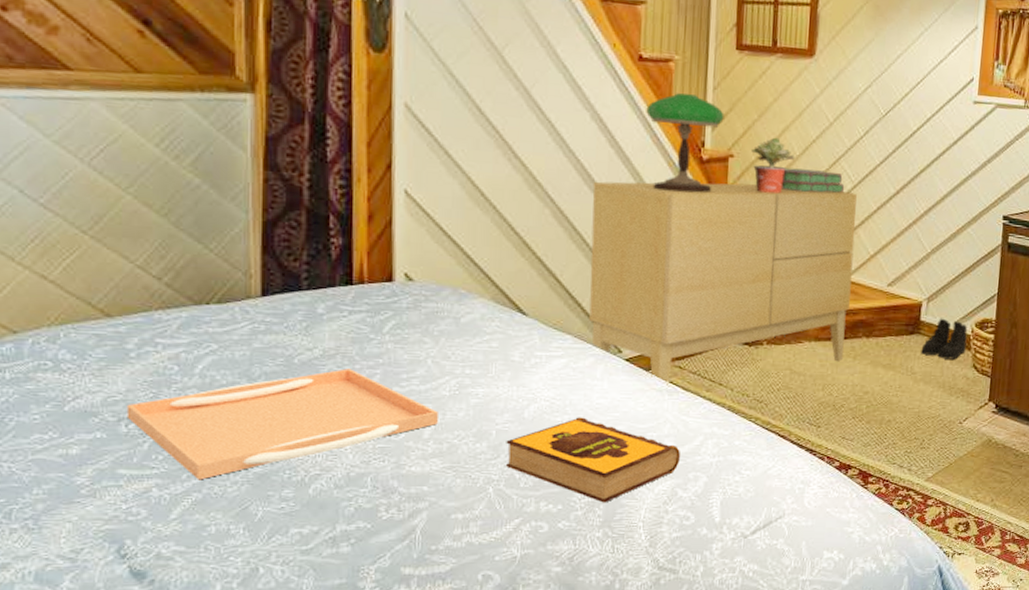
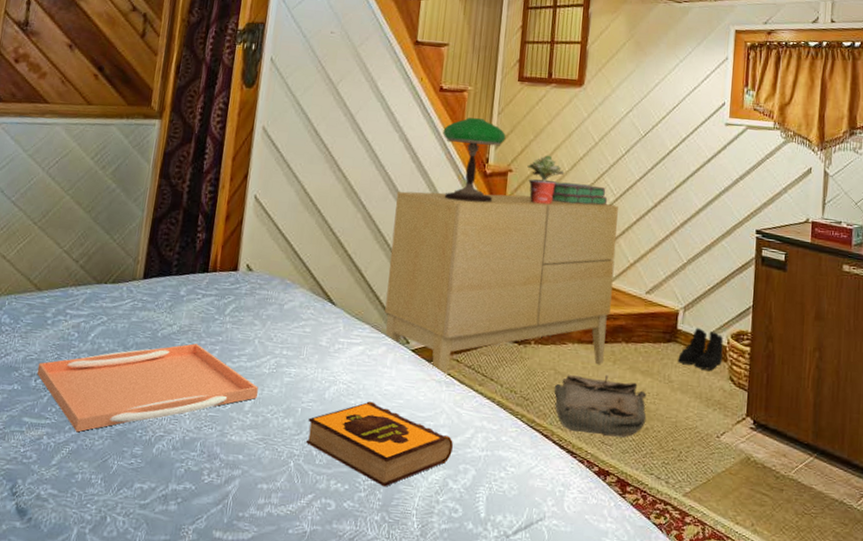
bag: none [790,371,889,431] -> present [554,375,647,438]

